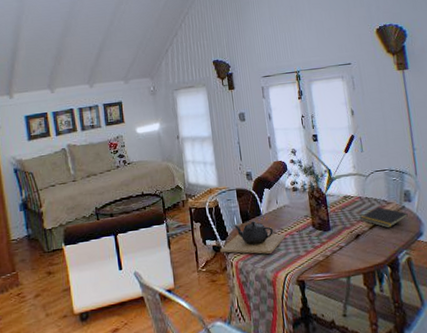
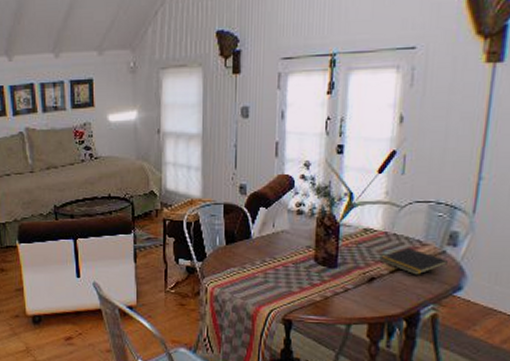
teapot: present [220,221,286,254] -> none [195,244,278,284]

